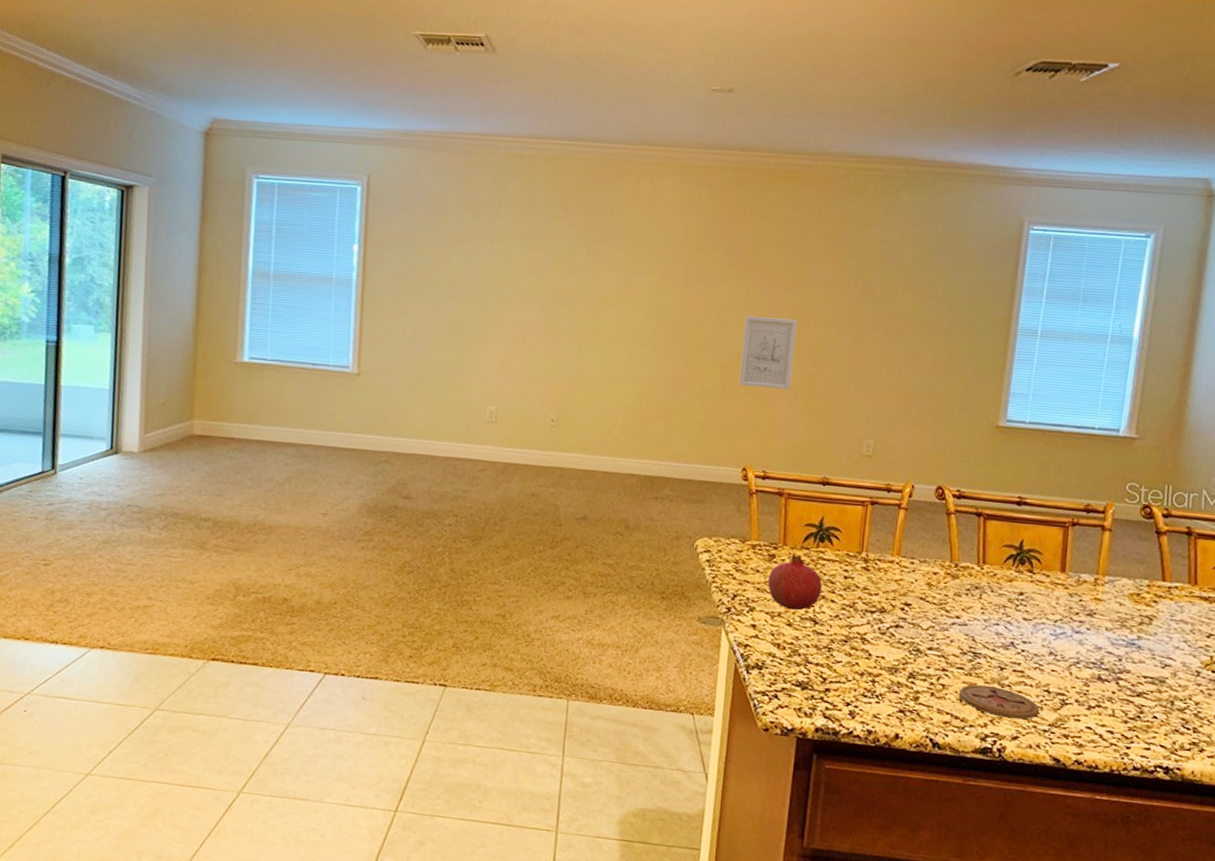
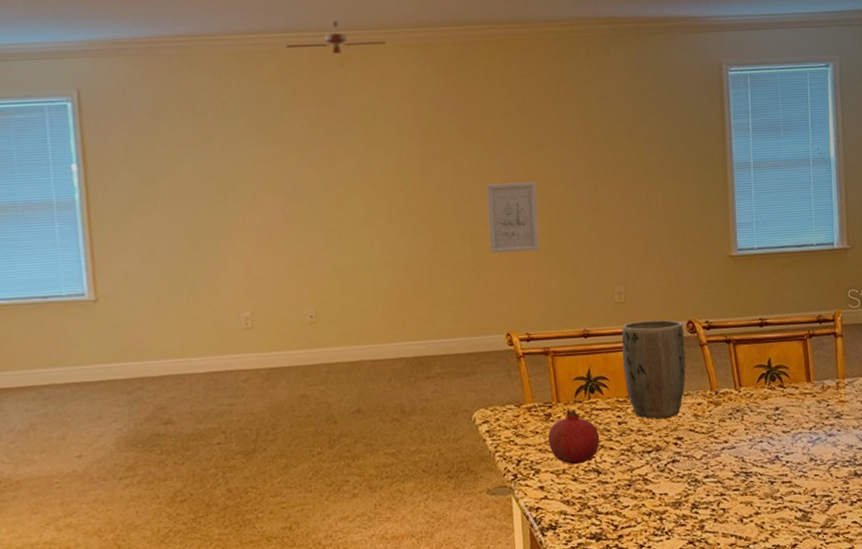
ceiling fan: none [566,133,667,179] -> present [285,21,387,66]
plant pot: none [858,477,931,582] -> present [621,319,686,419]
coaster: present [959,684,1040,720] -> none [739,501,811,529]

